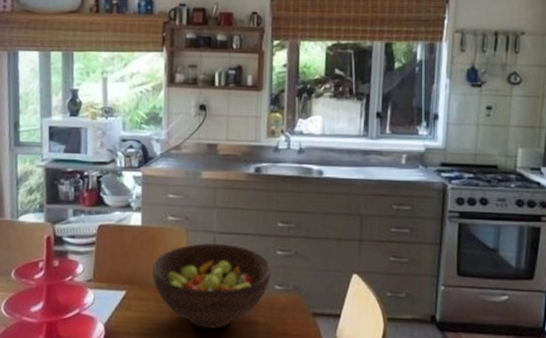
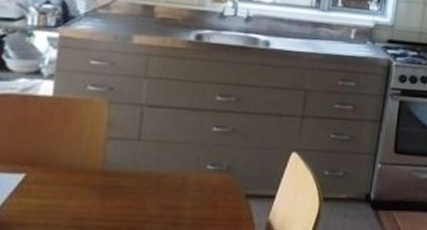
fruit bowl: present [151,243,271,329] -> none [61,118,205,215]

